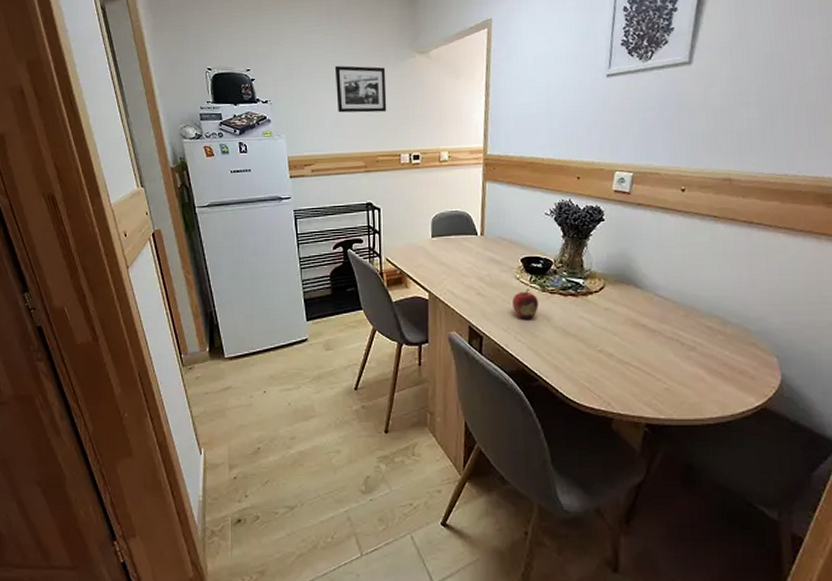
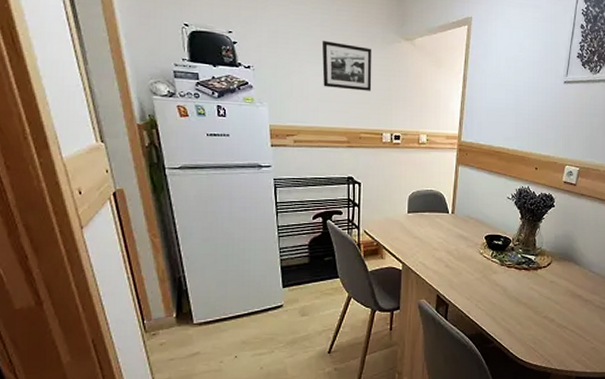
fruit: present [512,289,538,319] -> none [476,263,497,289]

